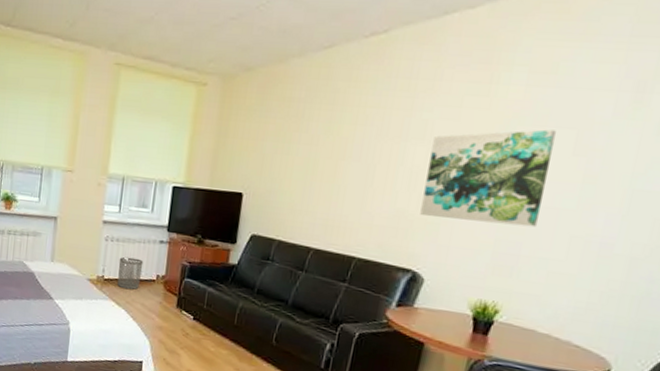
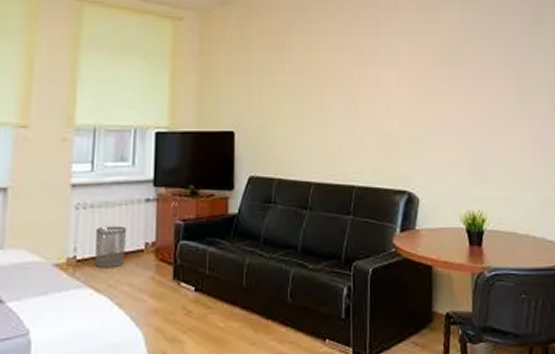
wall art: present [420,129,556,228] -> none [401,48,496,136]

